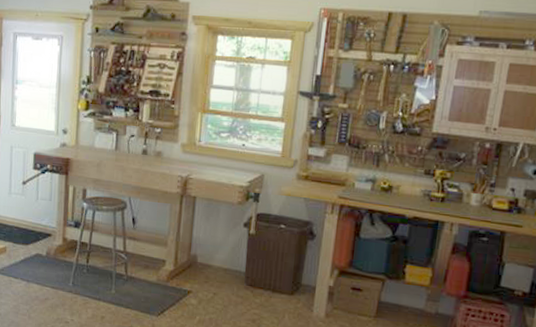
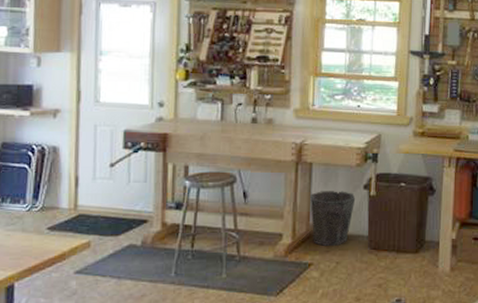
waste bin: none [191,224,235,278] -> present [309,191,356,246]

